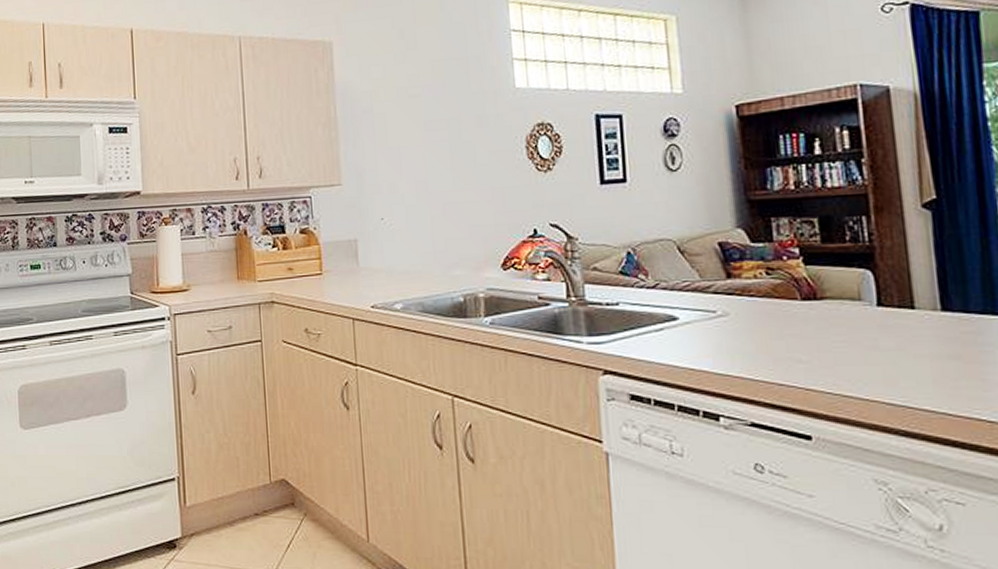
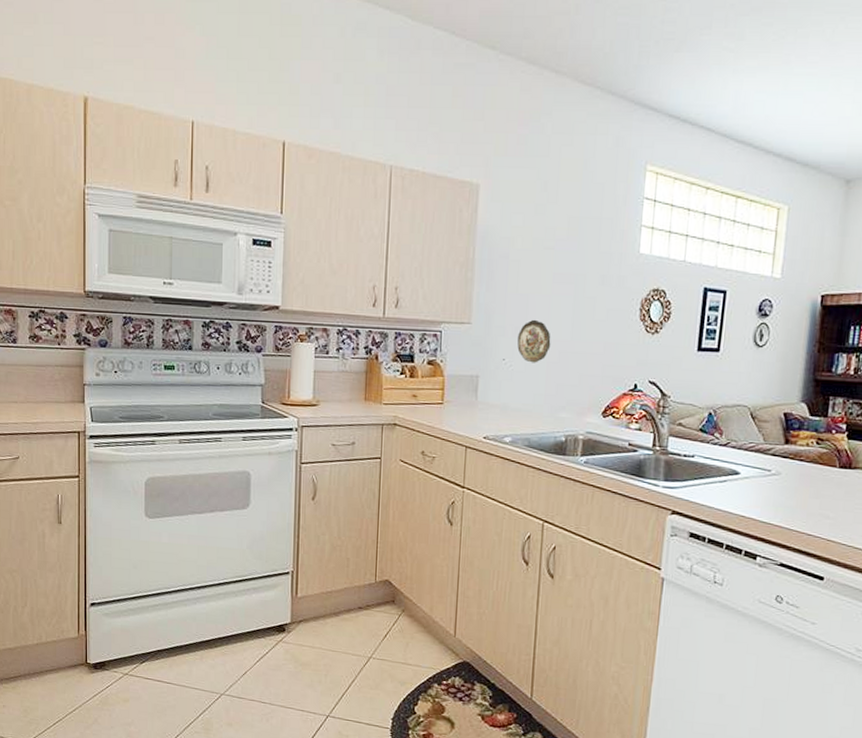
decorative plate: none [394,172,432,219] -> present [517,319,551,363]

